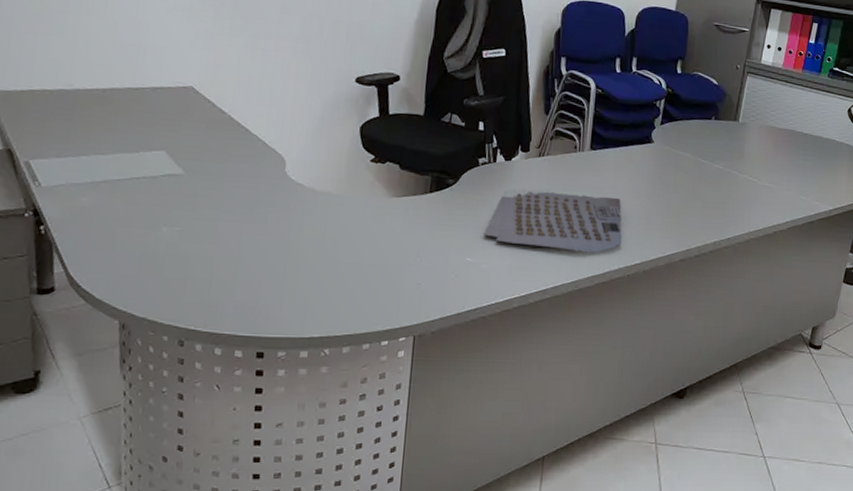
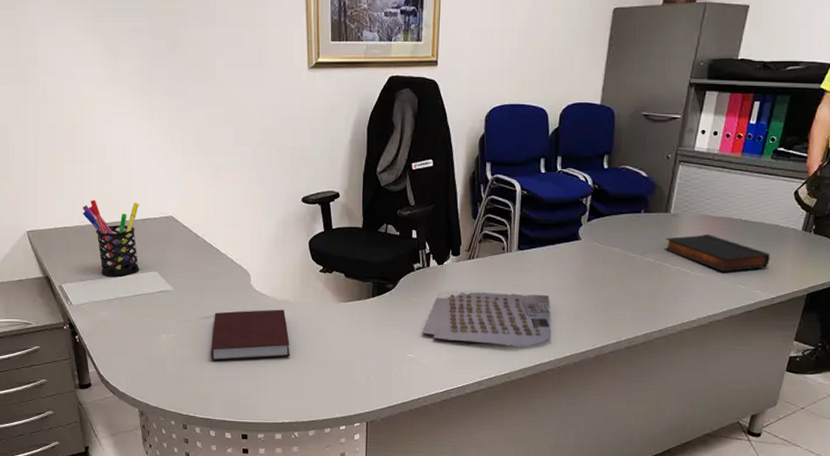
pen holder: none [70,59,150,155] -> present [82,200,140,277]
notebook: none [224,202,328,262] -> present [210,309,290,361]
book: none [733,144,828,183] -> present [664,234,770,272]

